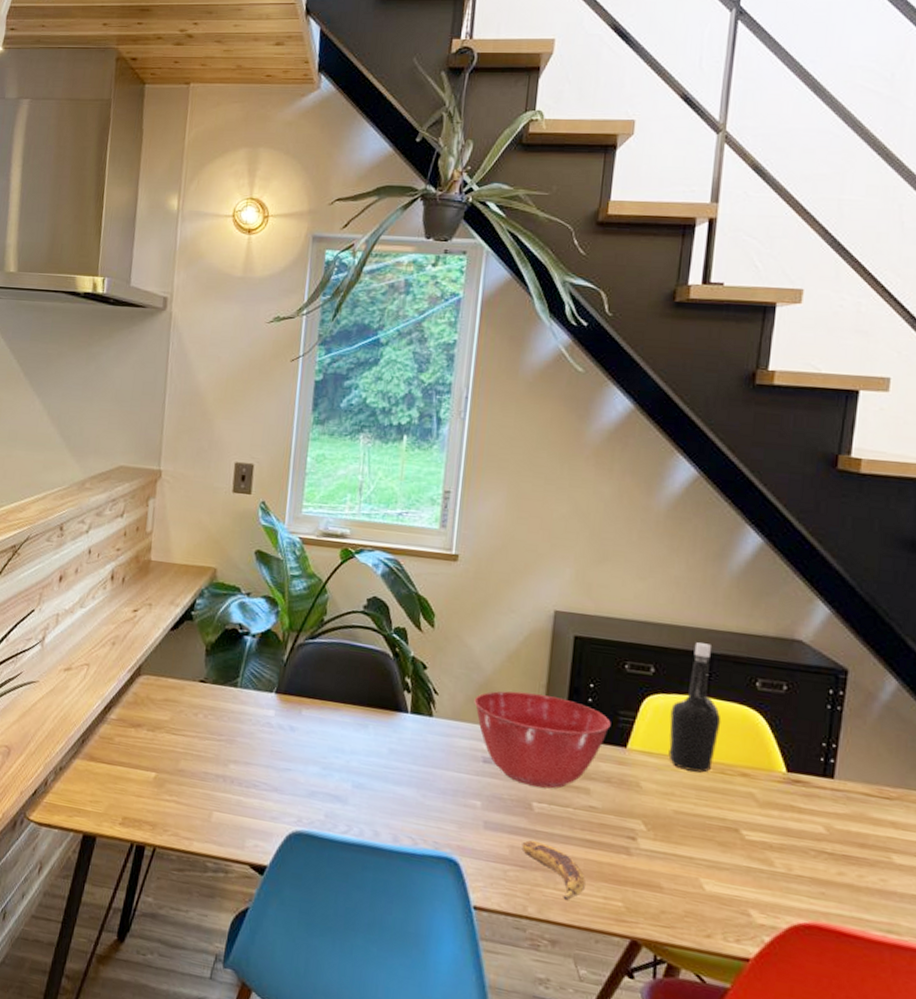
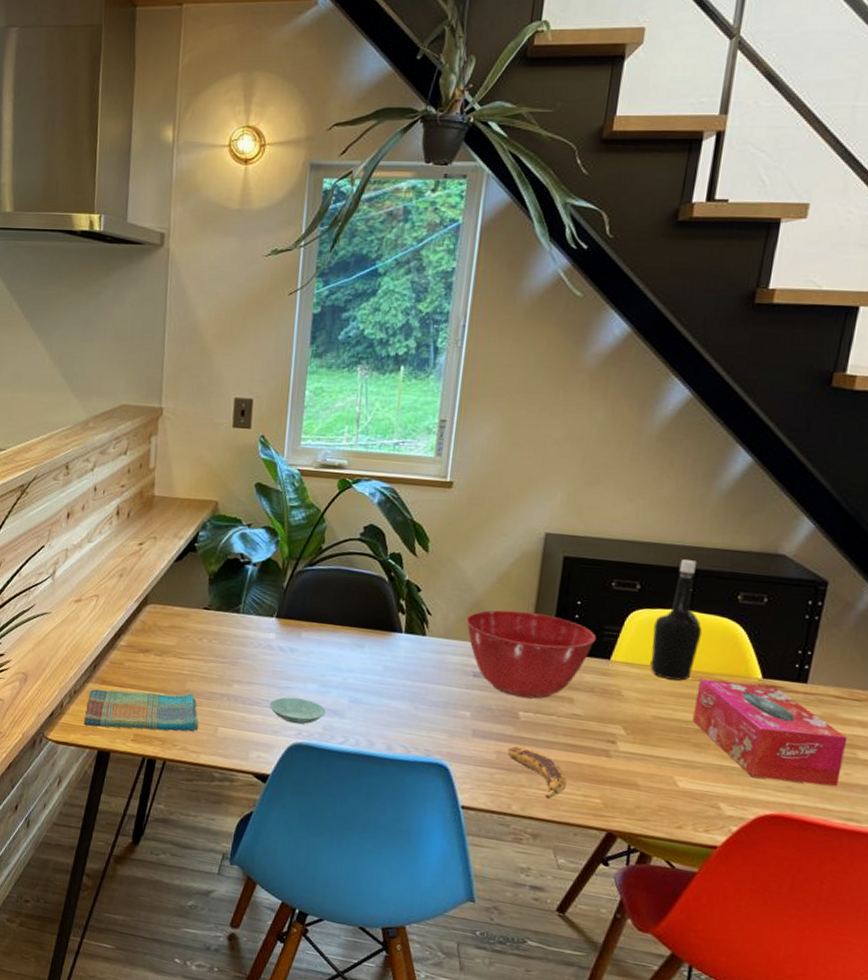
dish towel: none [68,765,193,816] -> present [83,688,199,732]
saucer: none [268,780,328,811] -> present [269,697,326,725]
tissue box: none [716,771,881,893] -> present [693,679,848,786]

